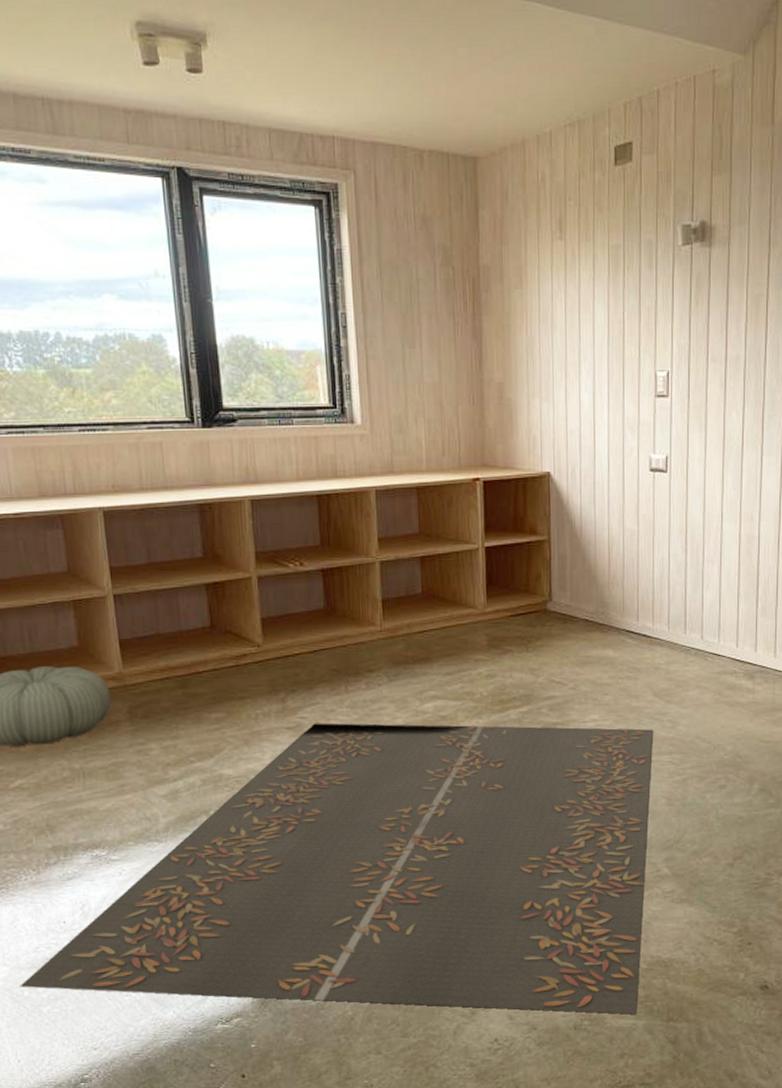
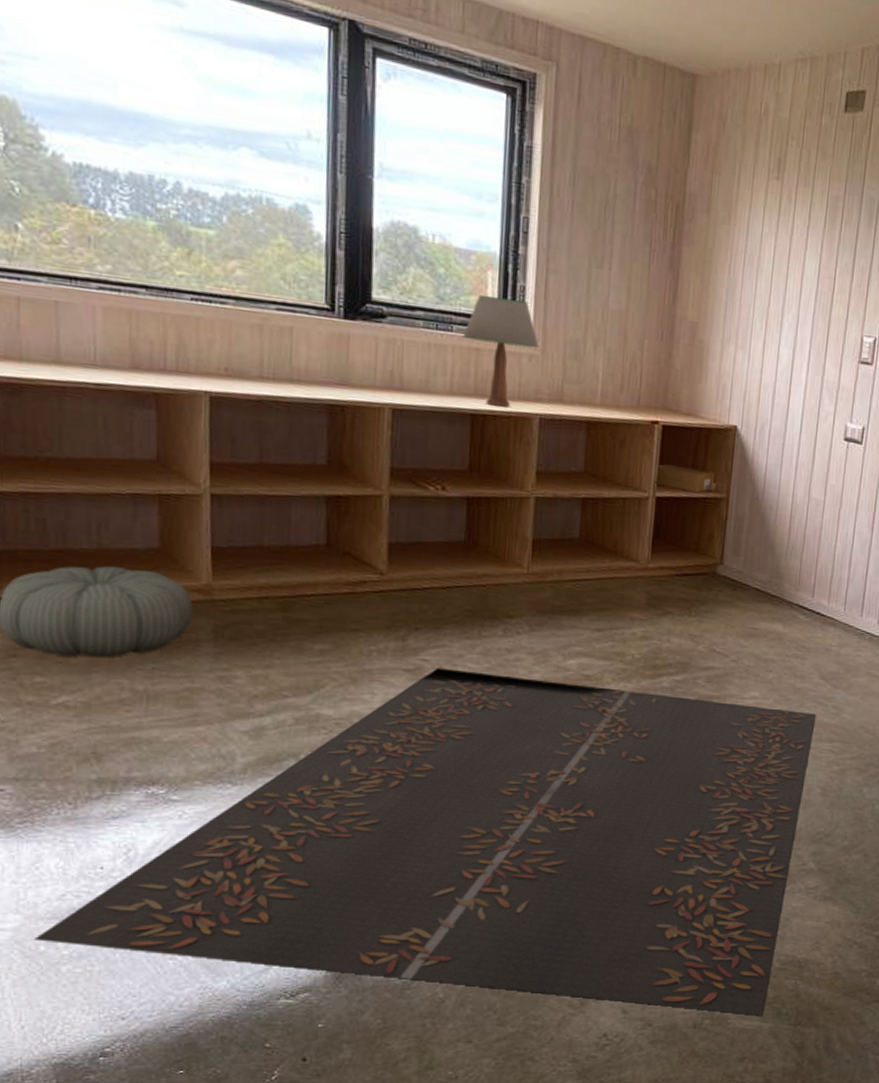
table lamp: none [302,383,368,485] -> present [463,292,539,407]
box: none [480,516,537,539] -> present [652,464,716,493]

